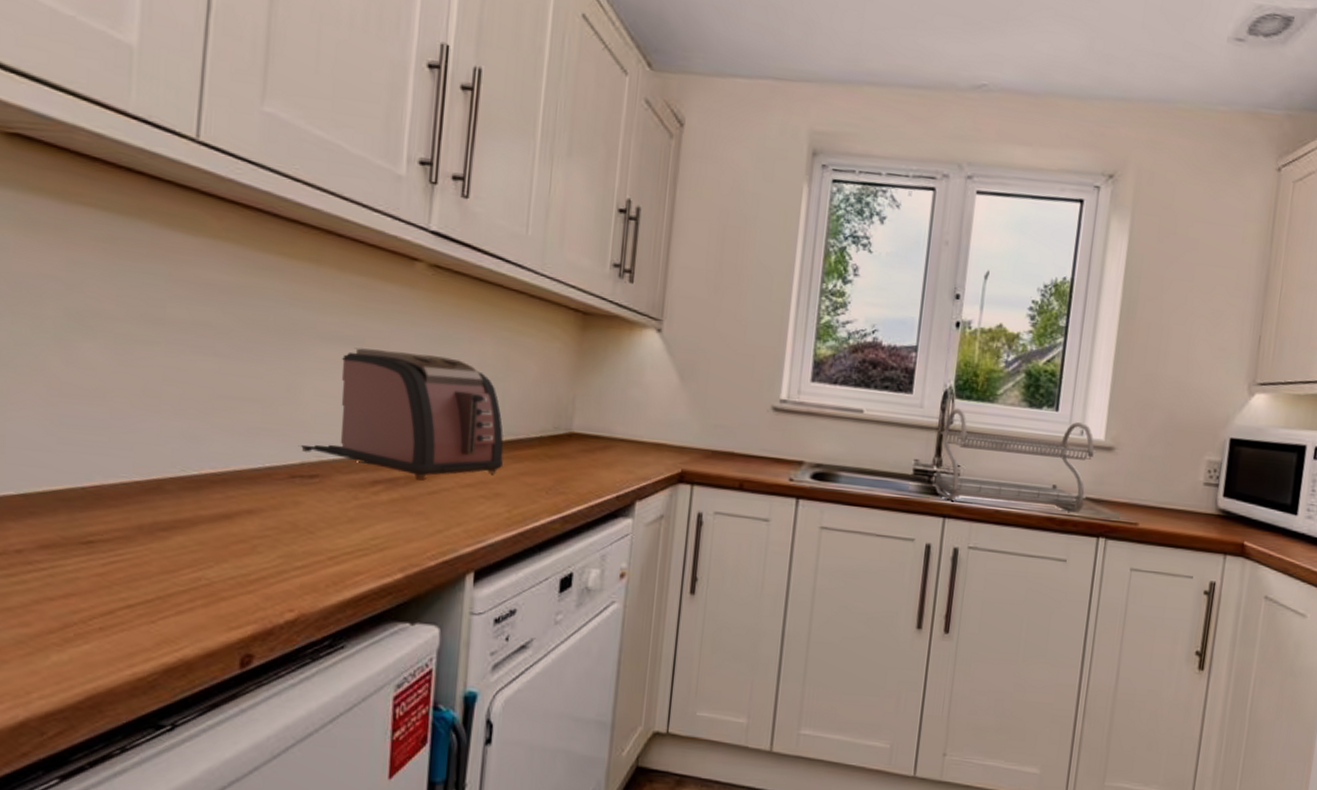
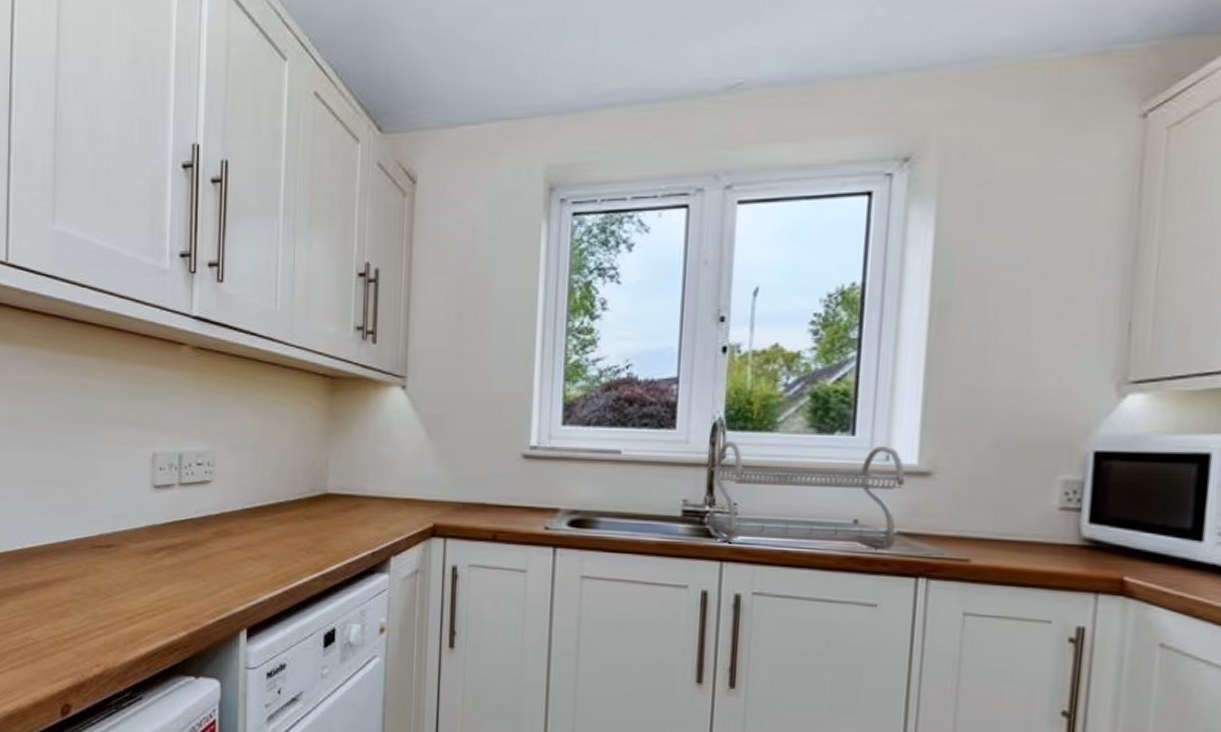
toaster: present [298,347,504,479] -> none [96,429,266,544]

